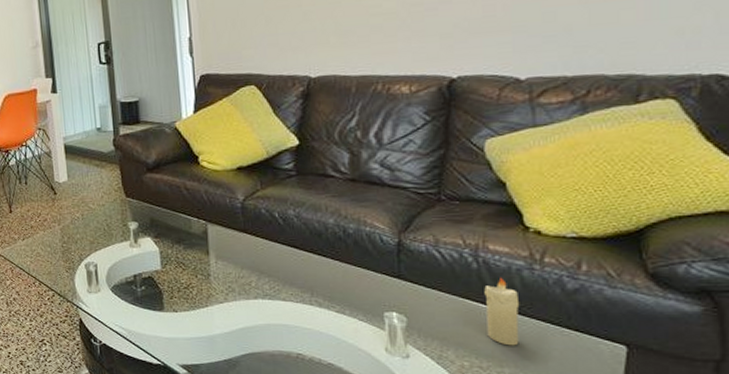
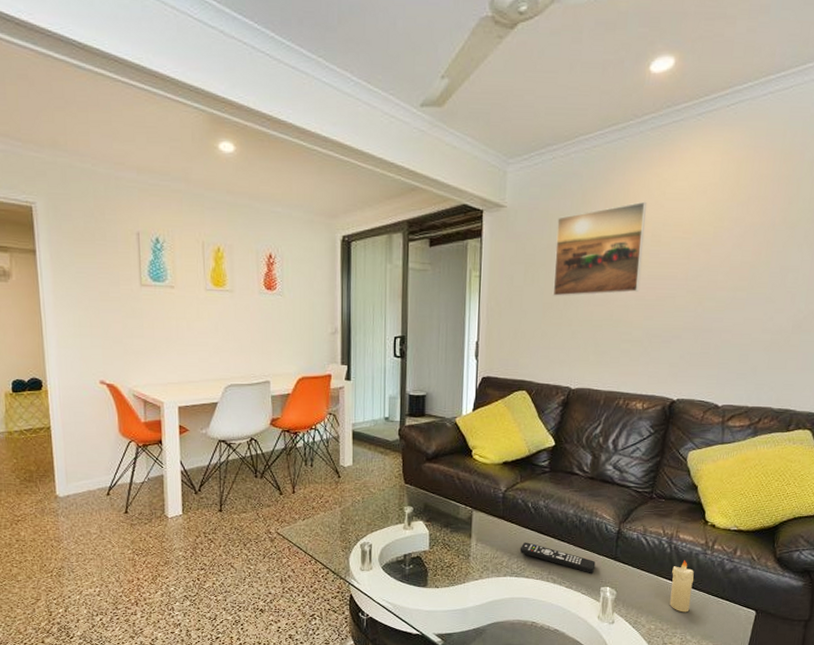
remote control: none [270,259,373,295] -> present [519,542,596,573]

